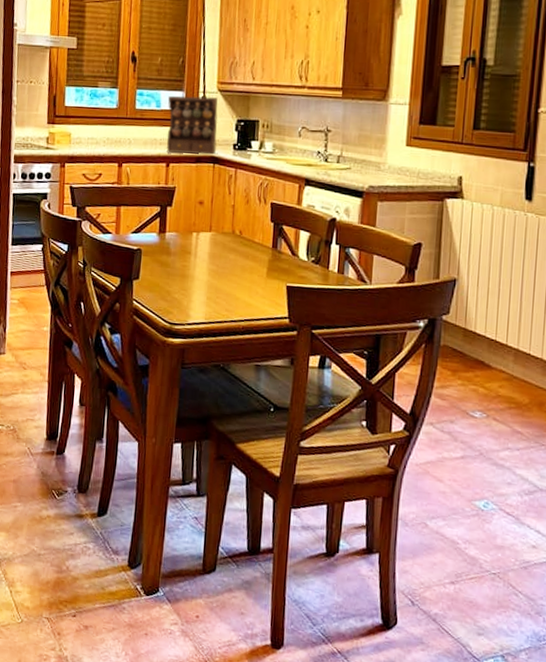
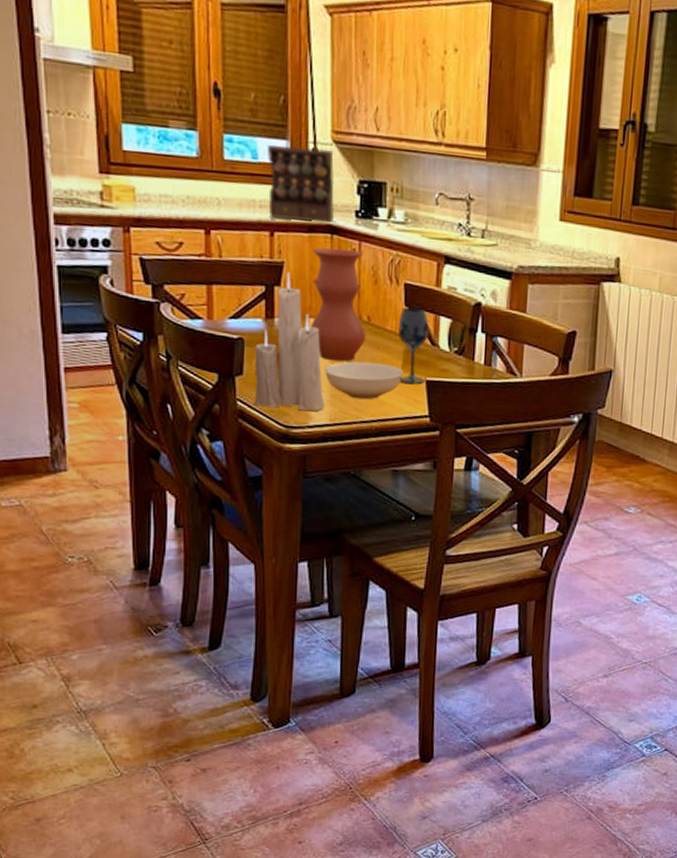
candle: none [146,195,202,311] -> present [254,272,325,411]
vase: none [194,175,238,269] -> present [311,248,366,362]
bowl: none [202,269,267,302] -> present [324,361,403,400]
wineglass: none [264,223,290,290] -> present [397,307,429,385]

